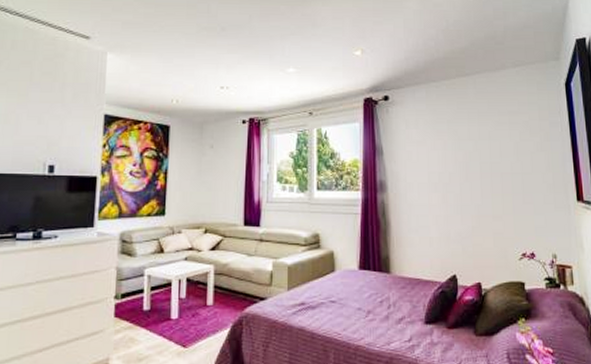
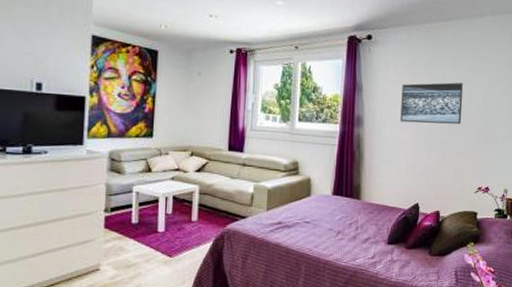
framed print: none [425,138,495,185] -> present [400,82,464,125]

